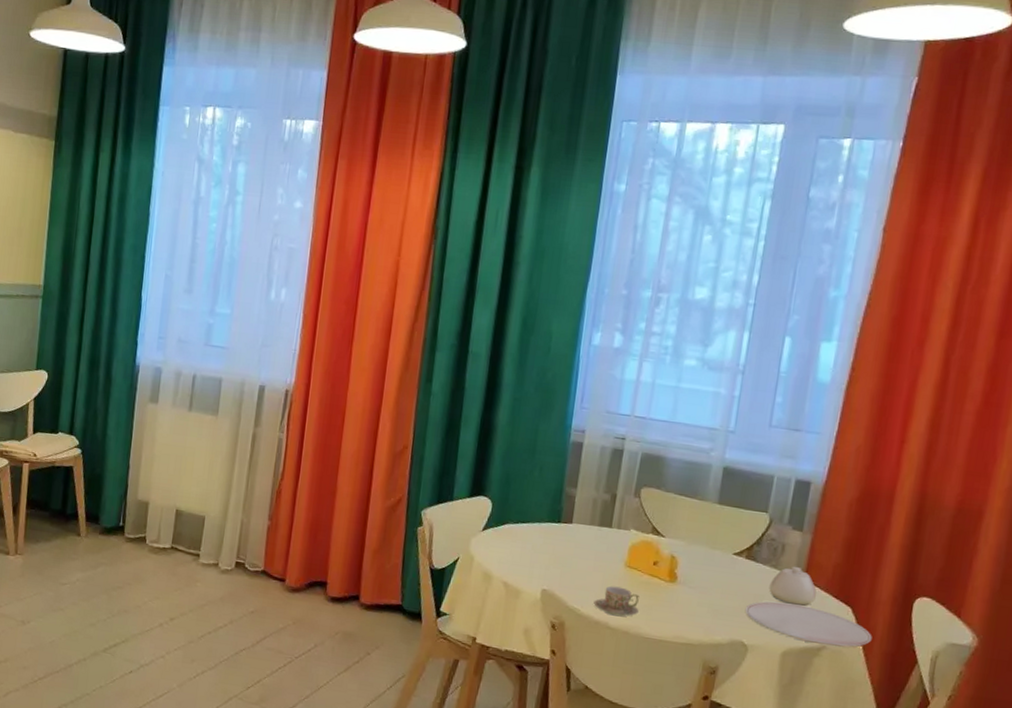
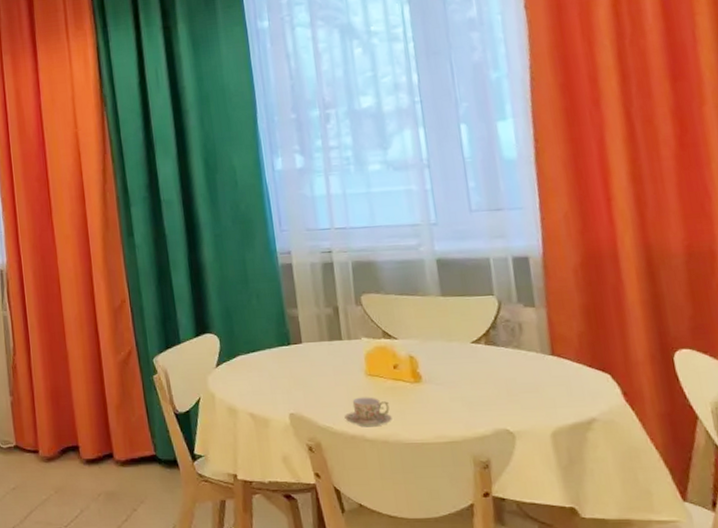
plate: present [745,601,872,648] -> none [499,381,642,419]
sugar bowl: present [769,566,817,606] -> none [517,342,569,382]

